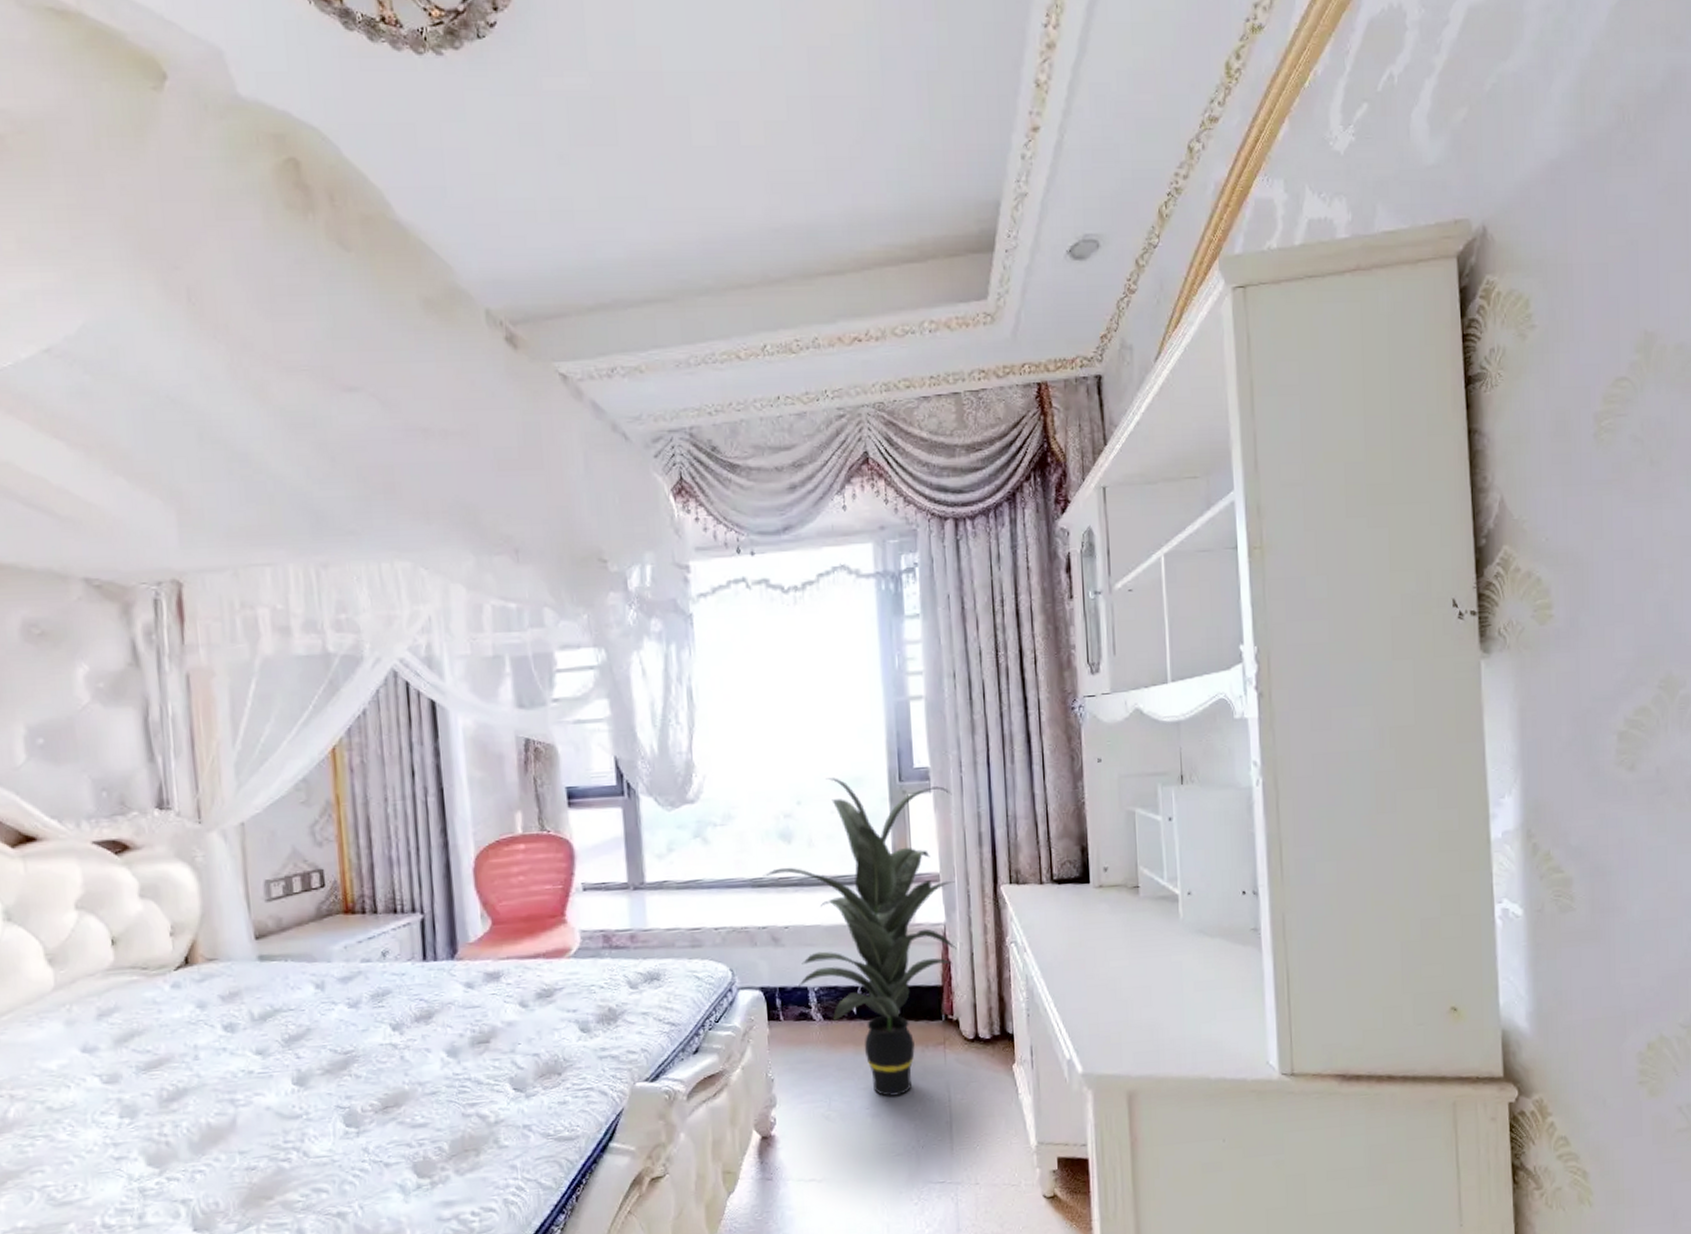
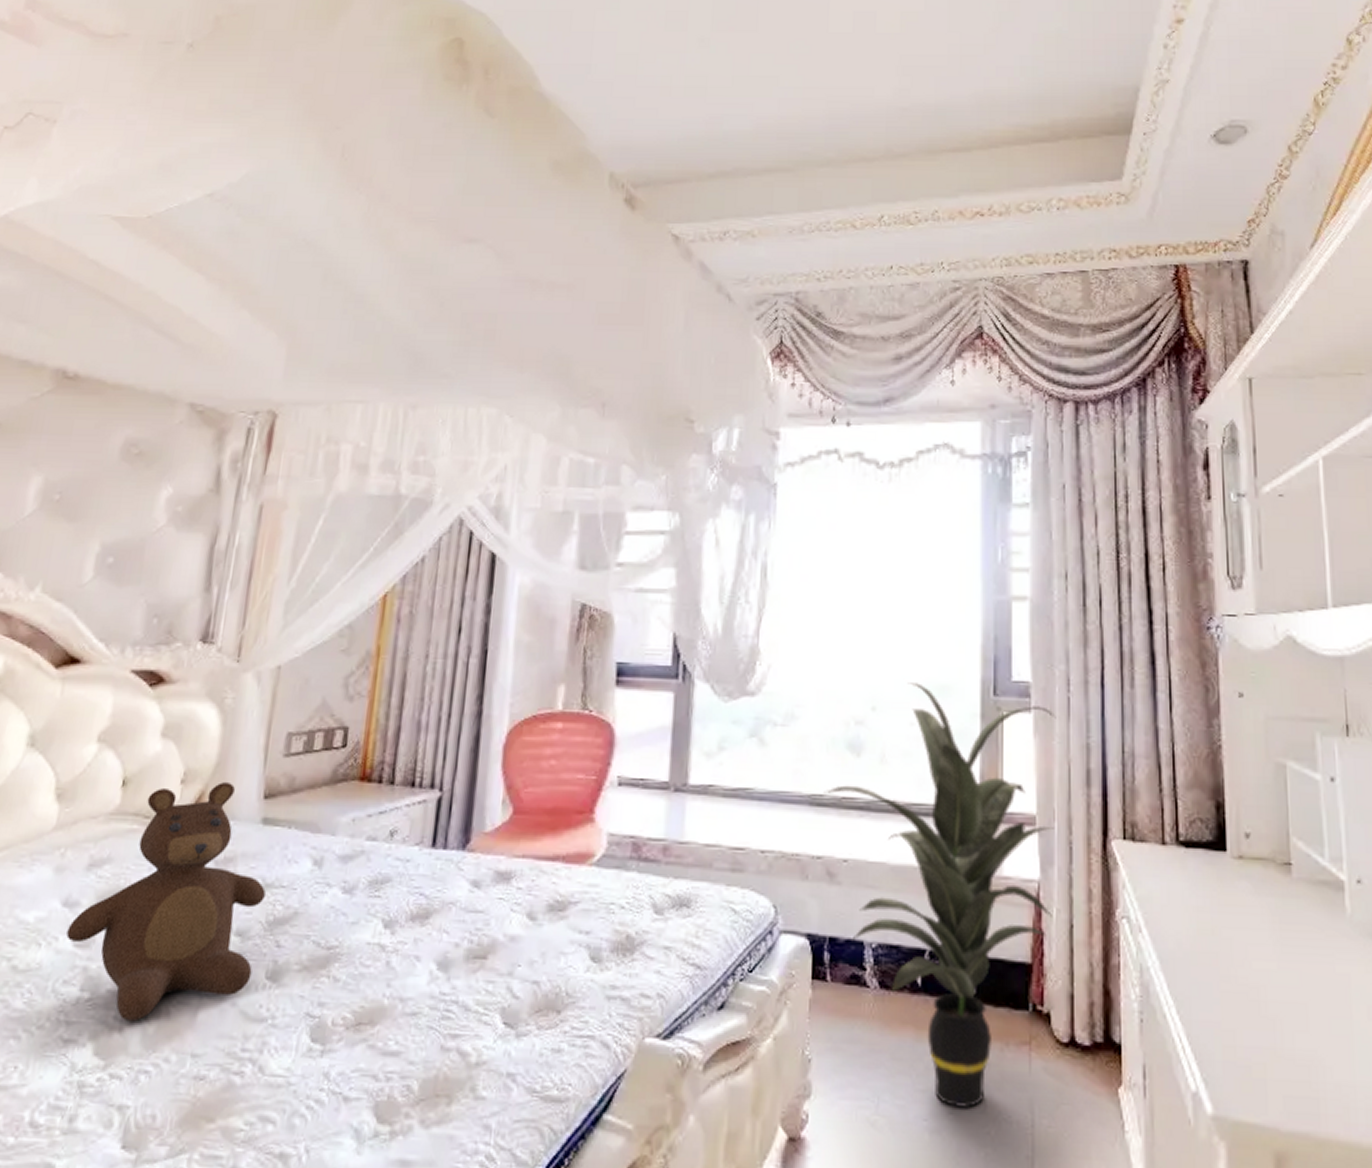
teddy bear: none [92,930,279,1136] -> present [66,782,266,1022]

